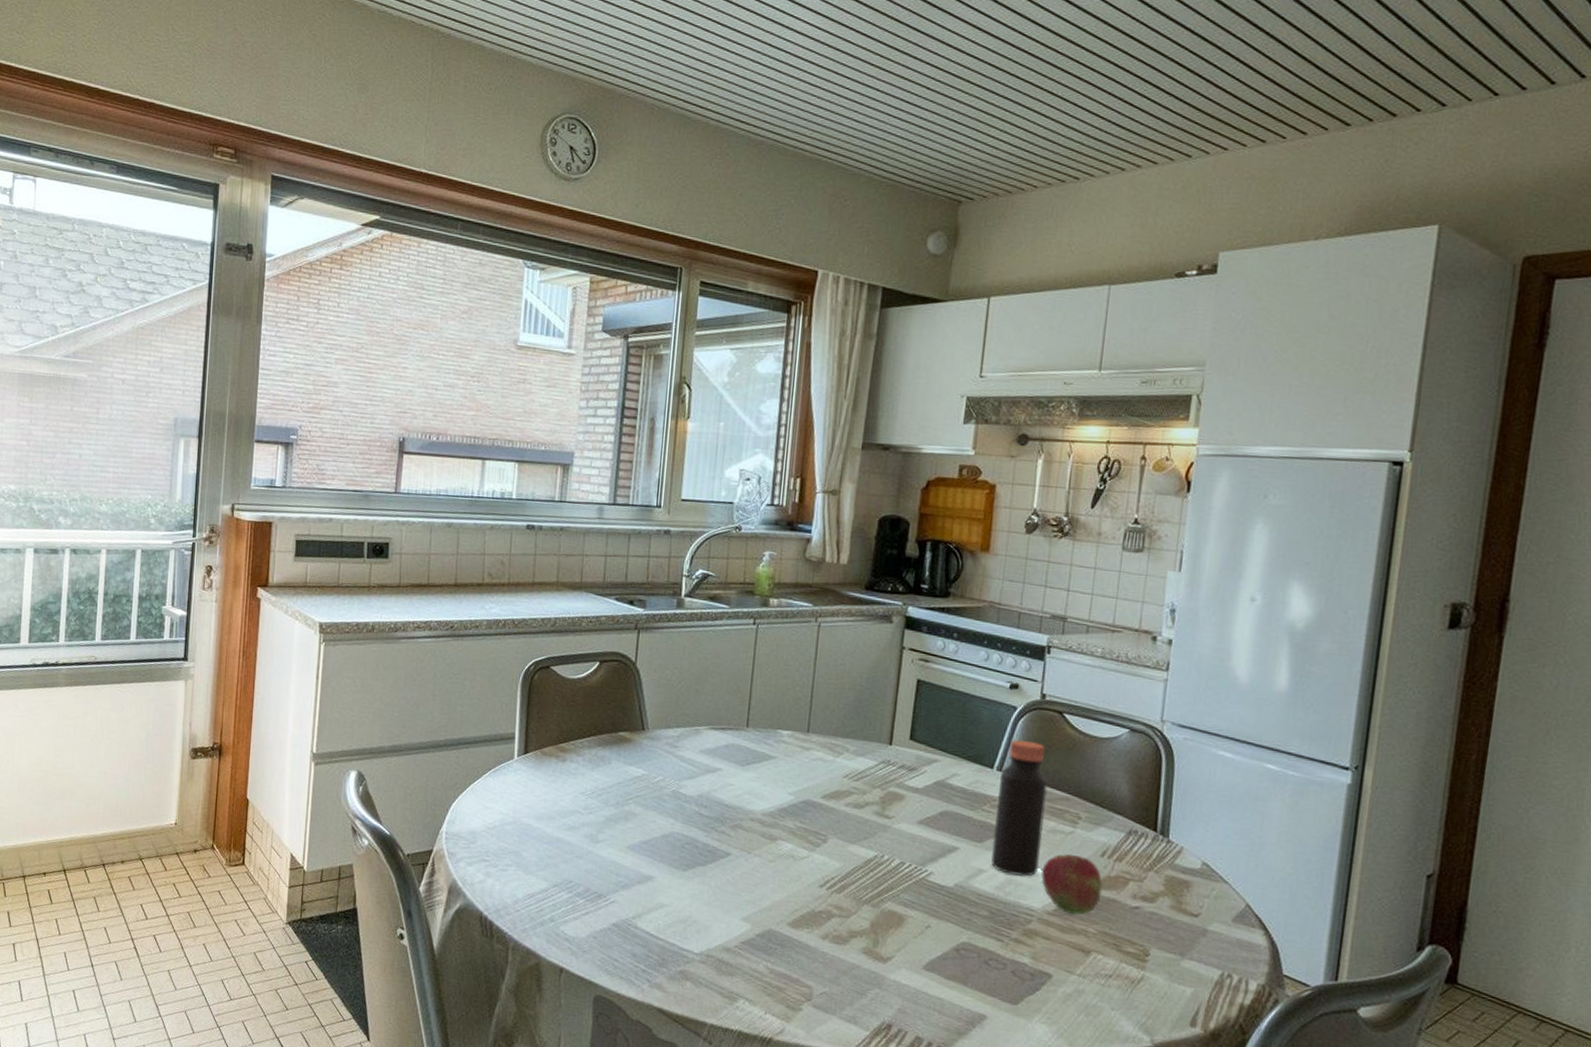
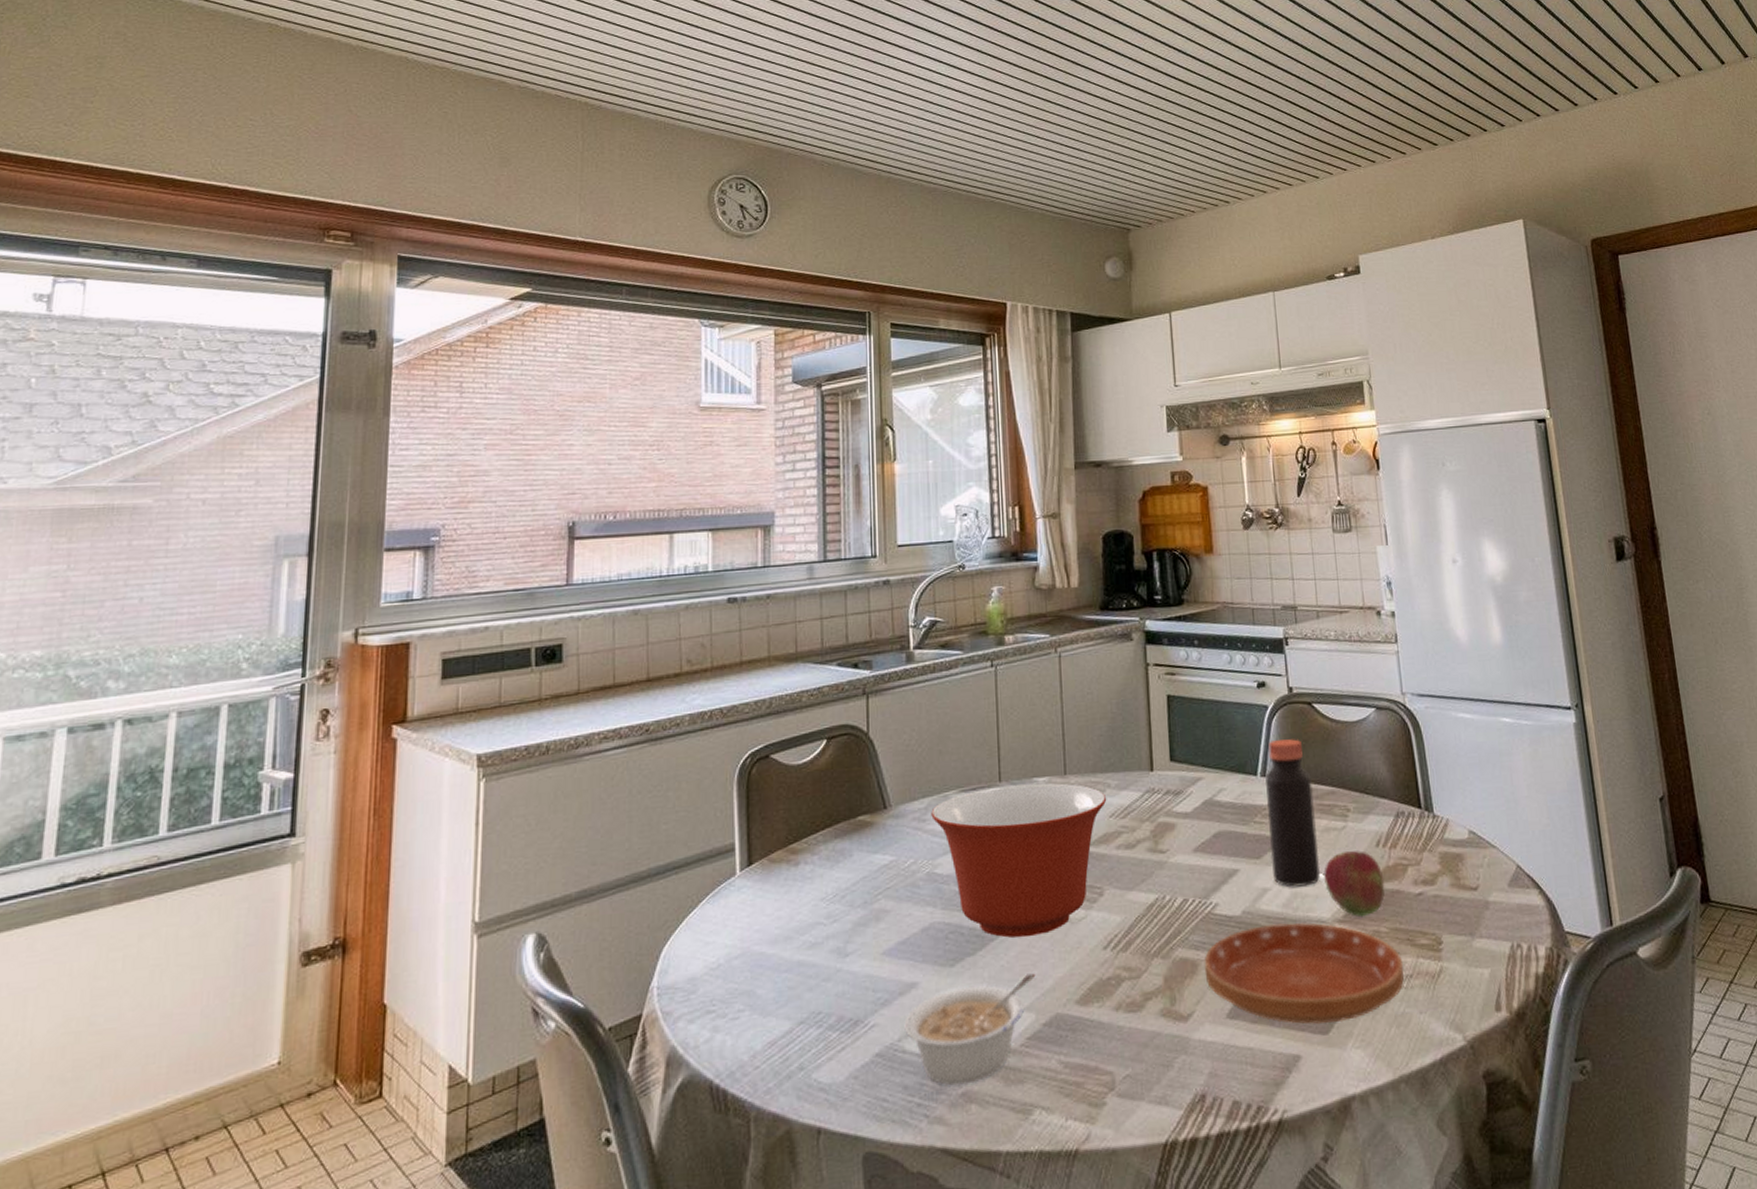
legume: none [638,889,756,966] -> present [904,973,1036,1086]
mixing bowl: none [682,730,844,863] -> present [931,783,1107,938]
saucer: none [909,900,1105,999] -> present [1204,923,1404,1024]

